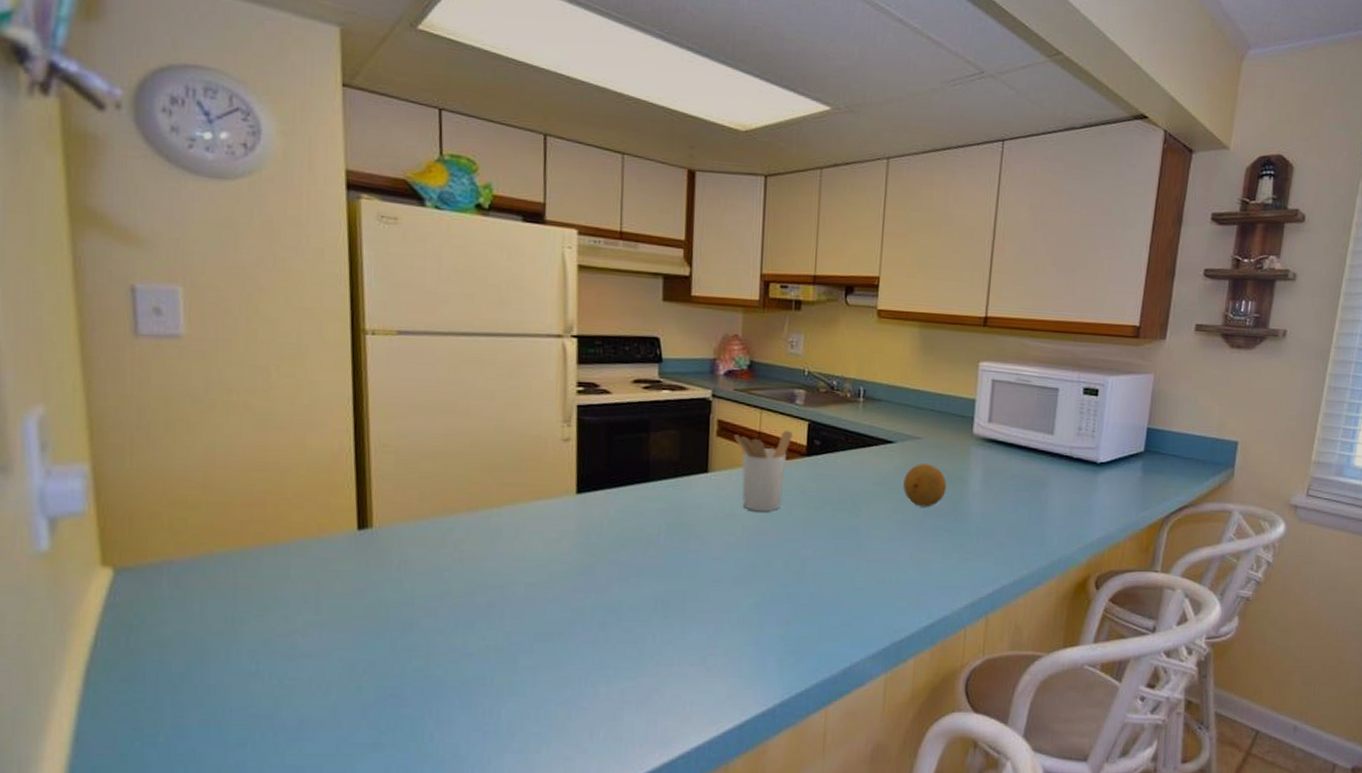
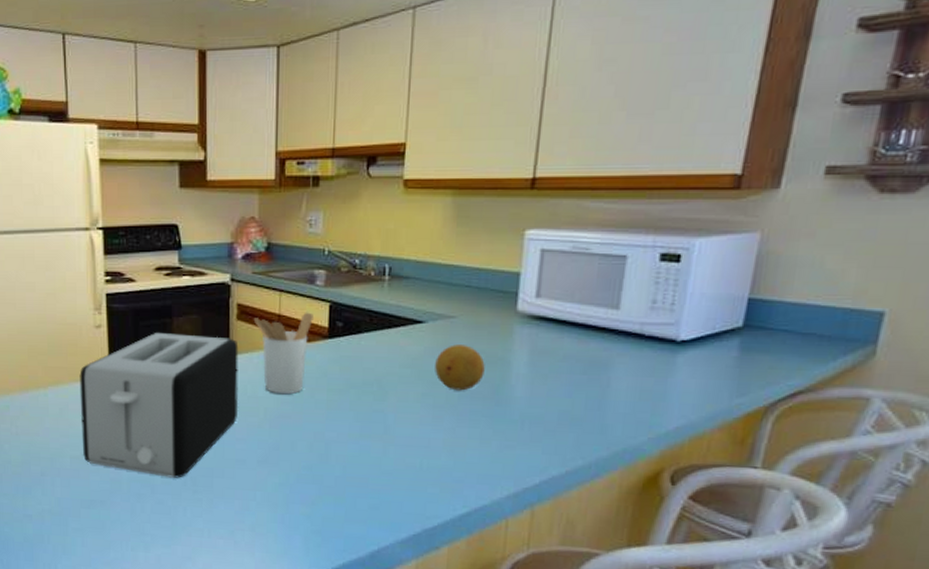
toaster: none [540,448,718,603] -> present [79,333,239,478]

